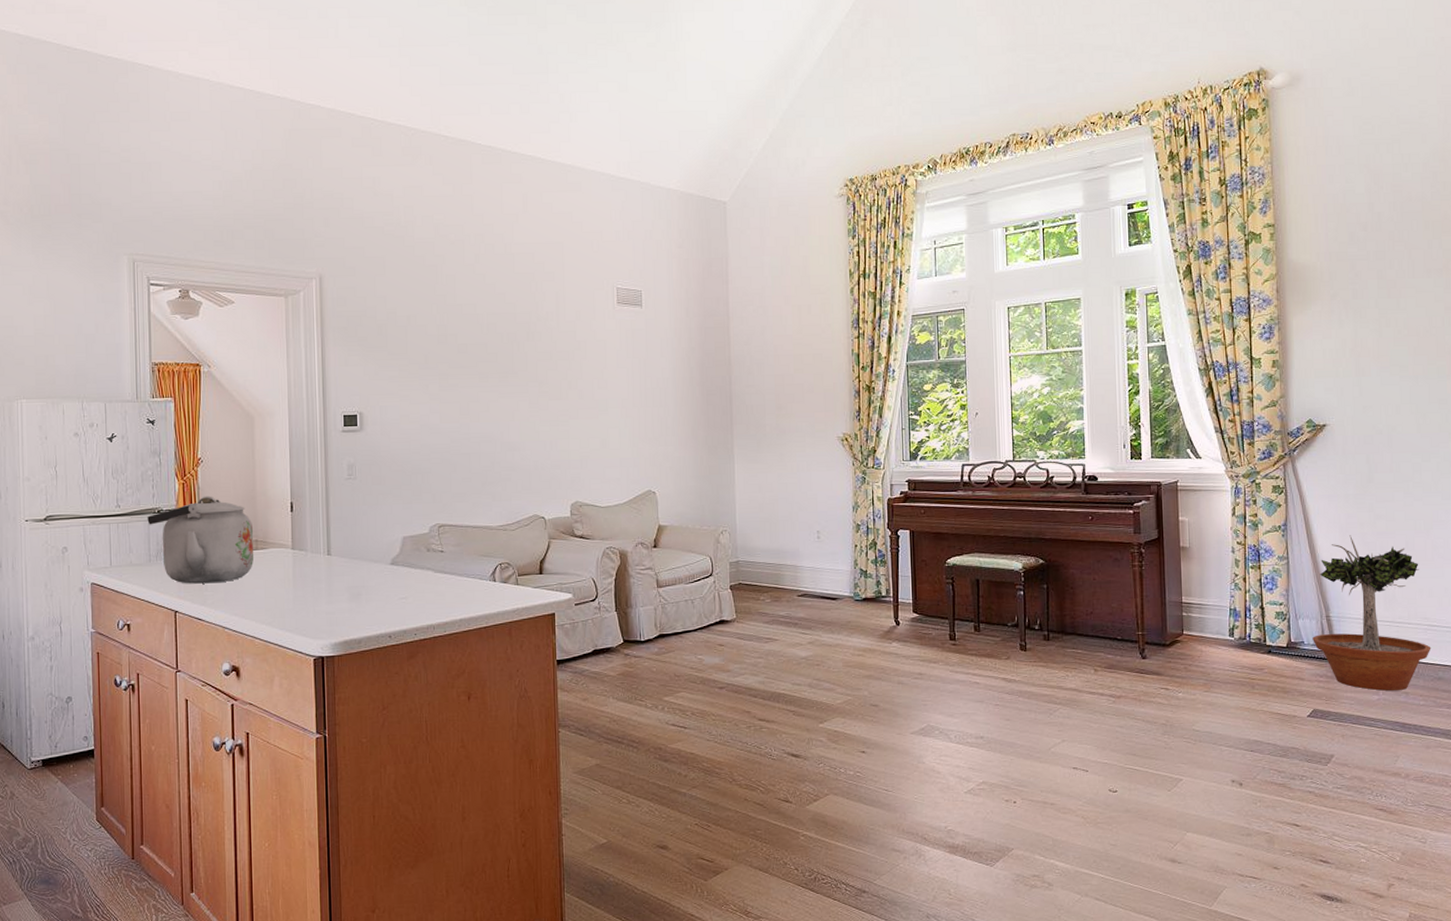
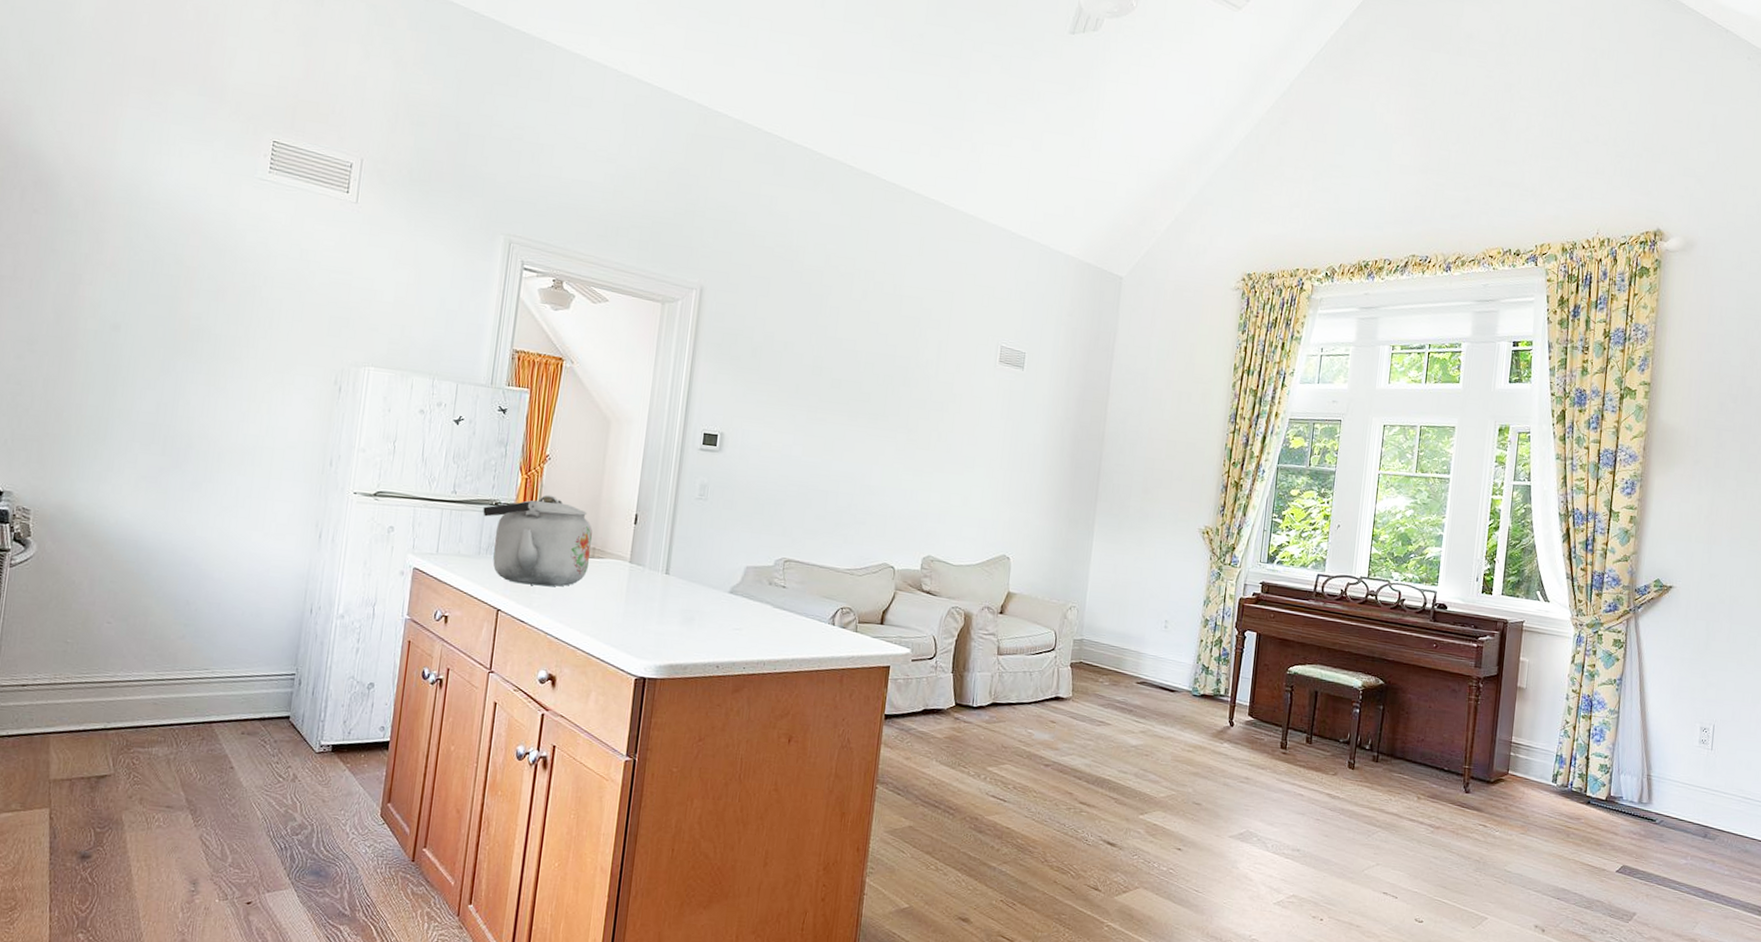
potted tree: present [1312,535,1431,691] -> none [1631,698,1743,858]

